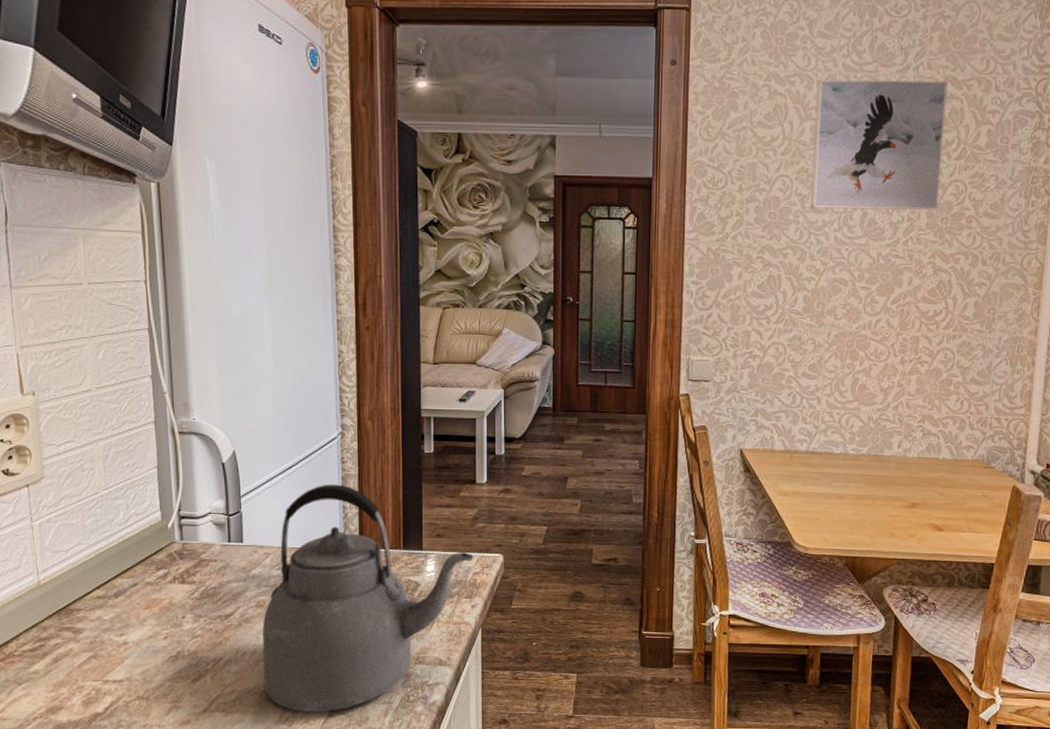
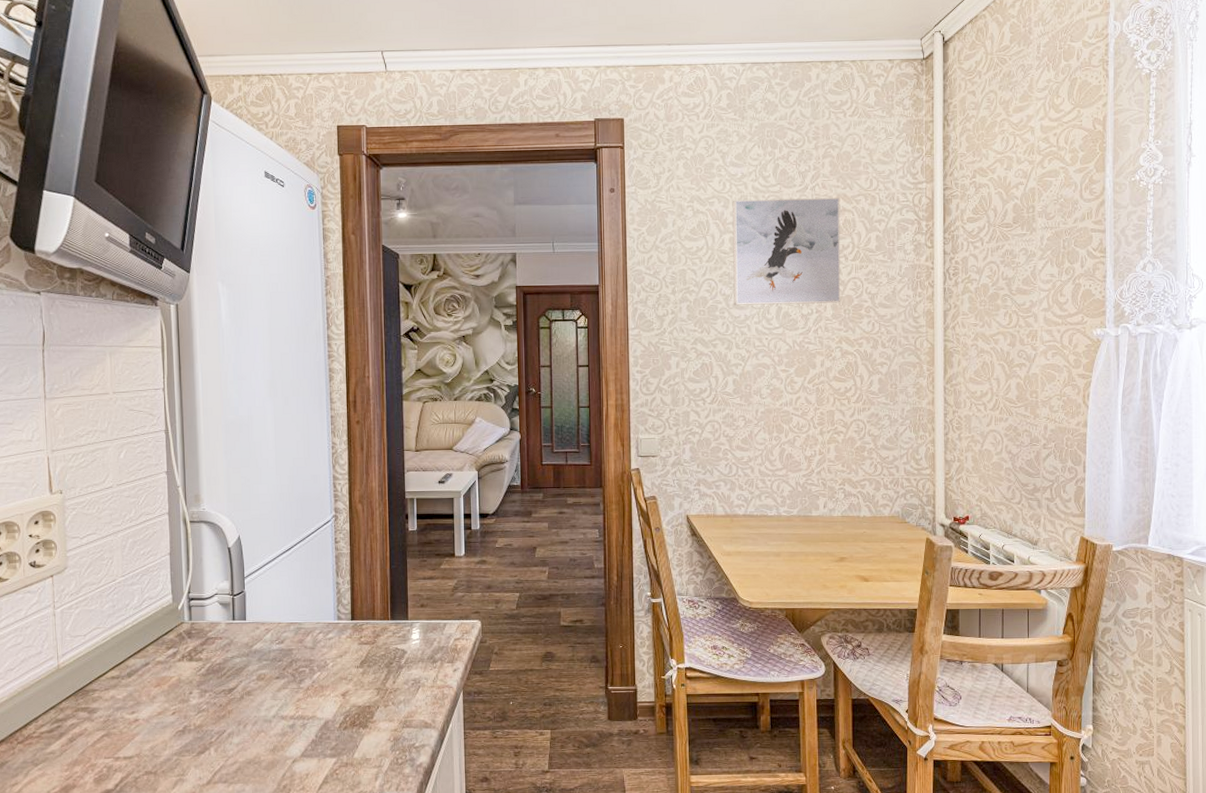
kettle: present [262,484,474,713] -> none [263,562,455,779]

